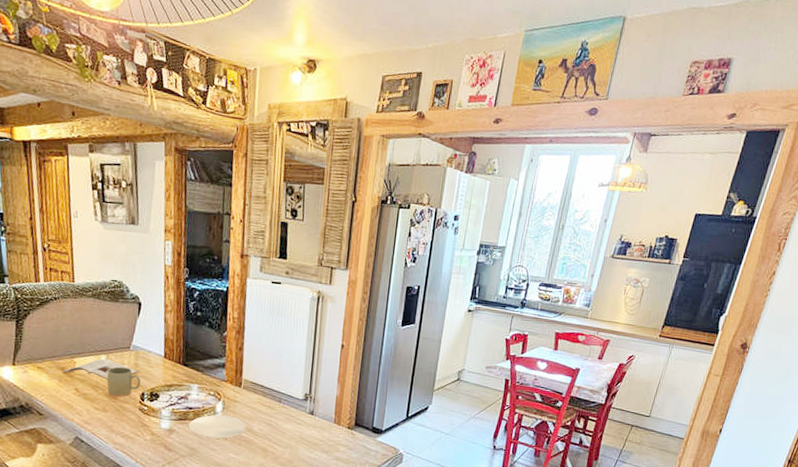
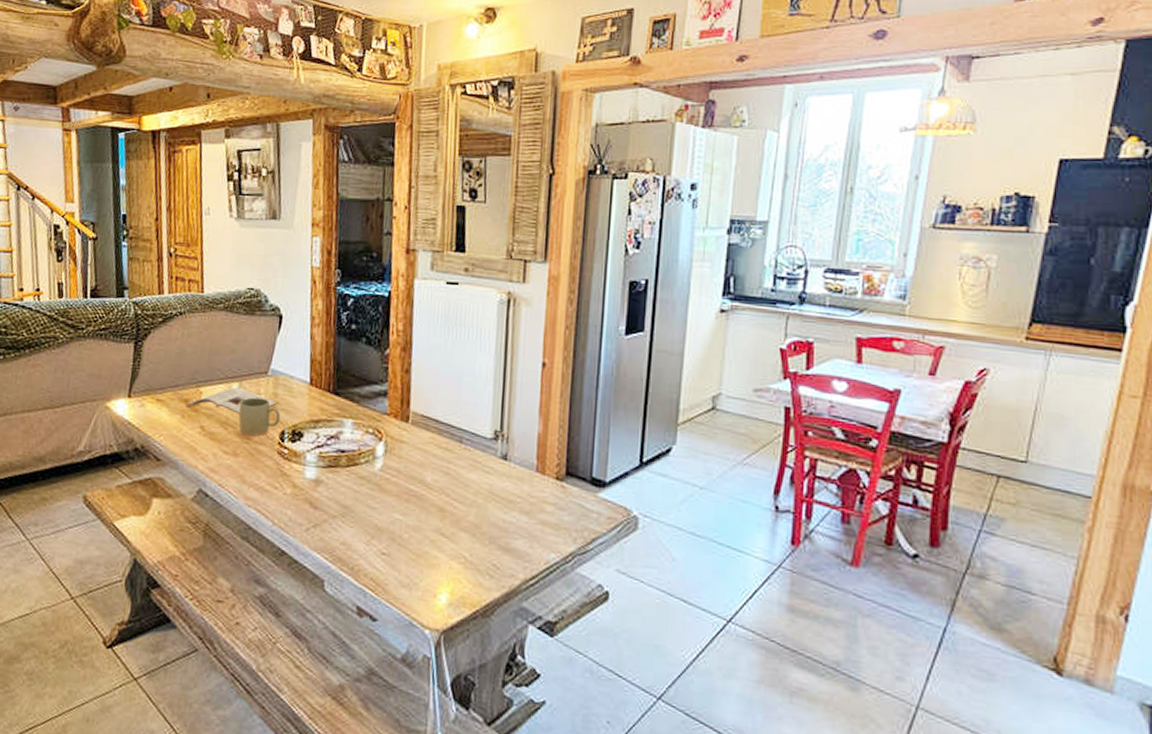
plate: present [188,414,247,439] -> none [340,460,417,494]

